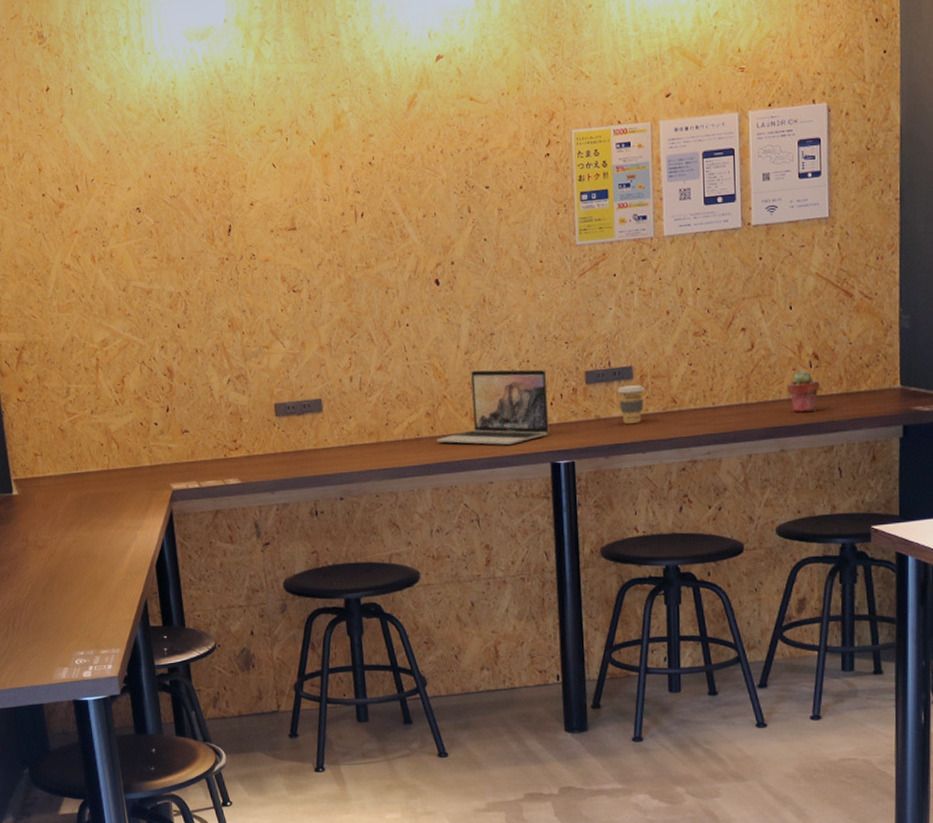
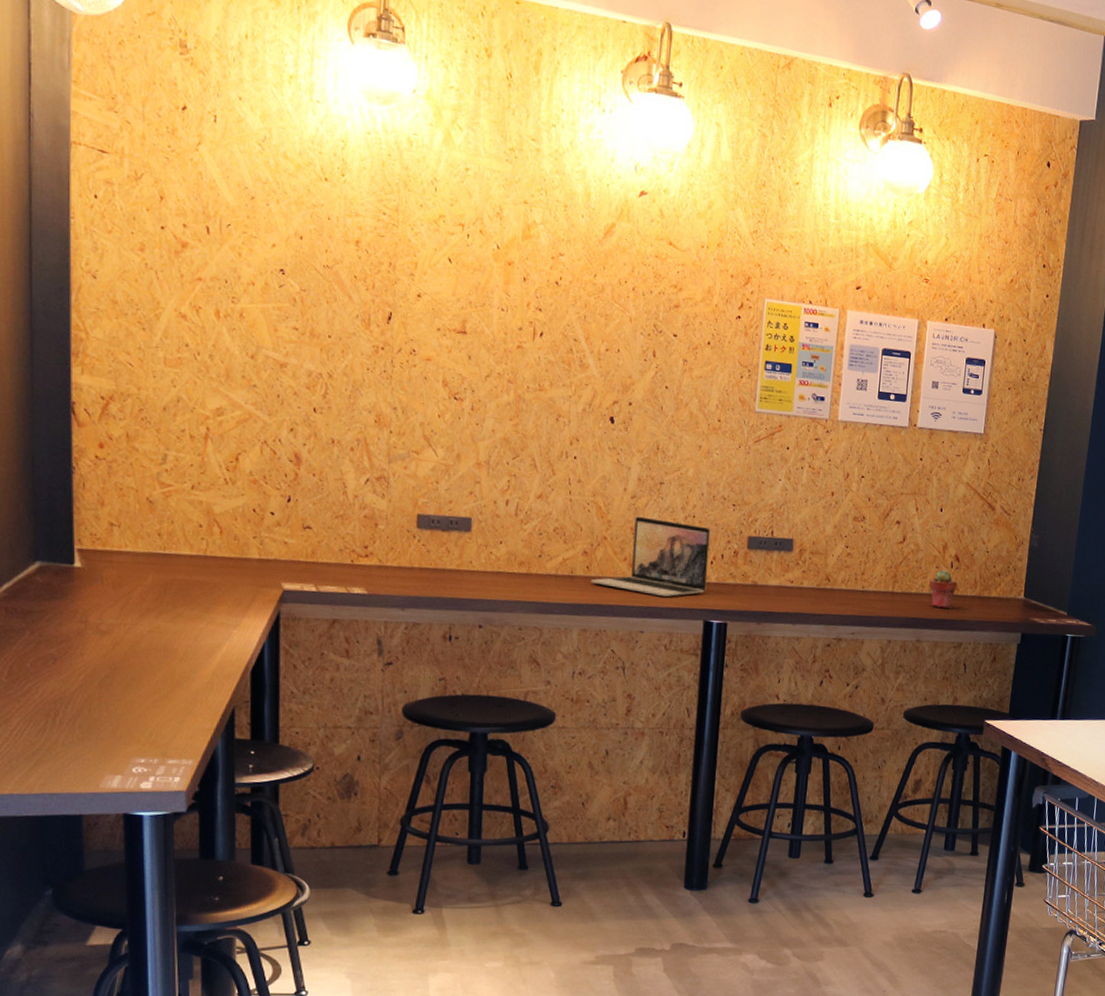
coffee cup: present [617,385,645,424] -> none [776,556,803,595]

